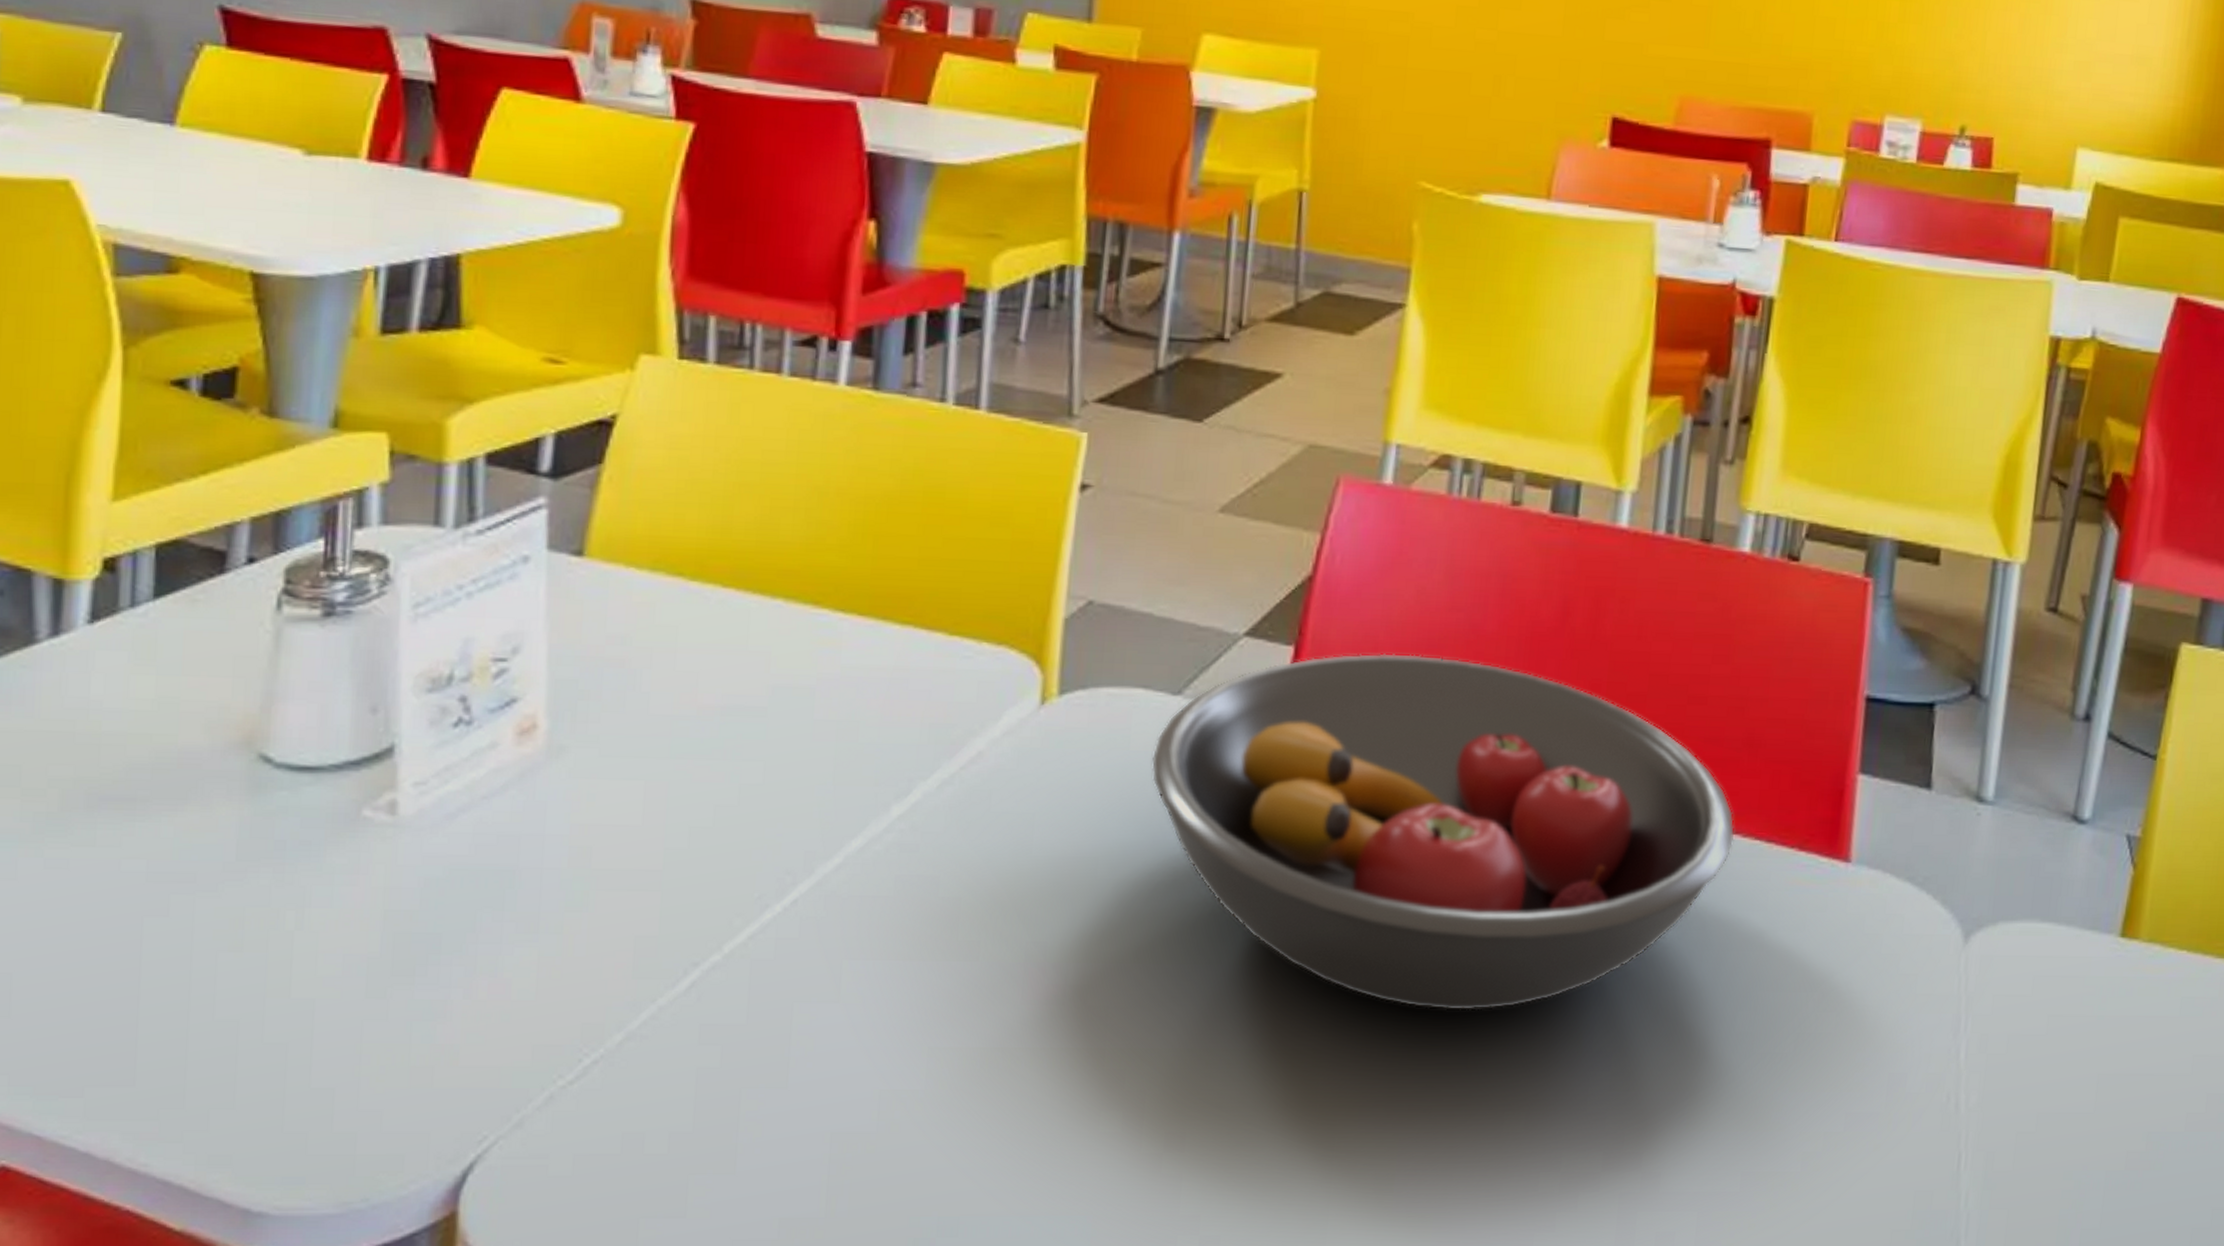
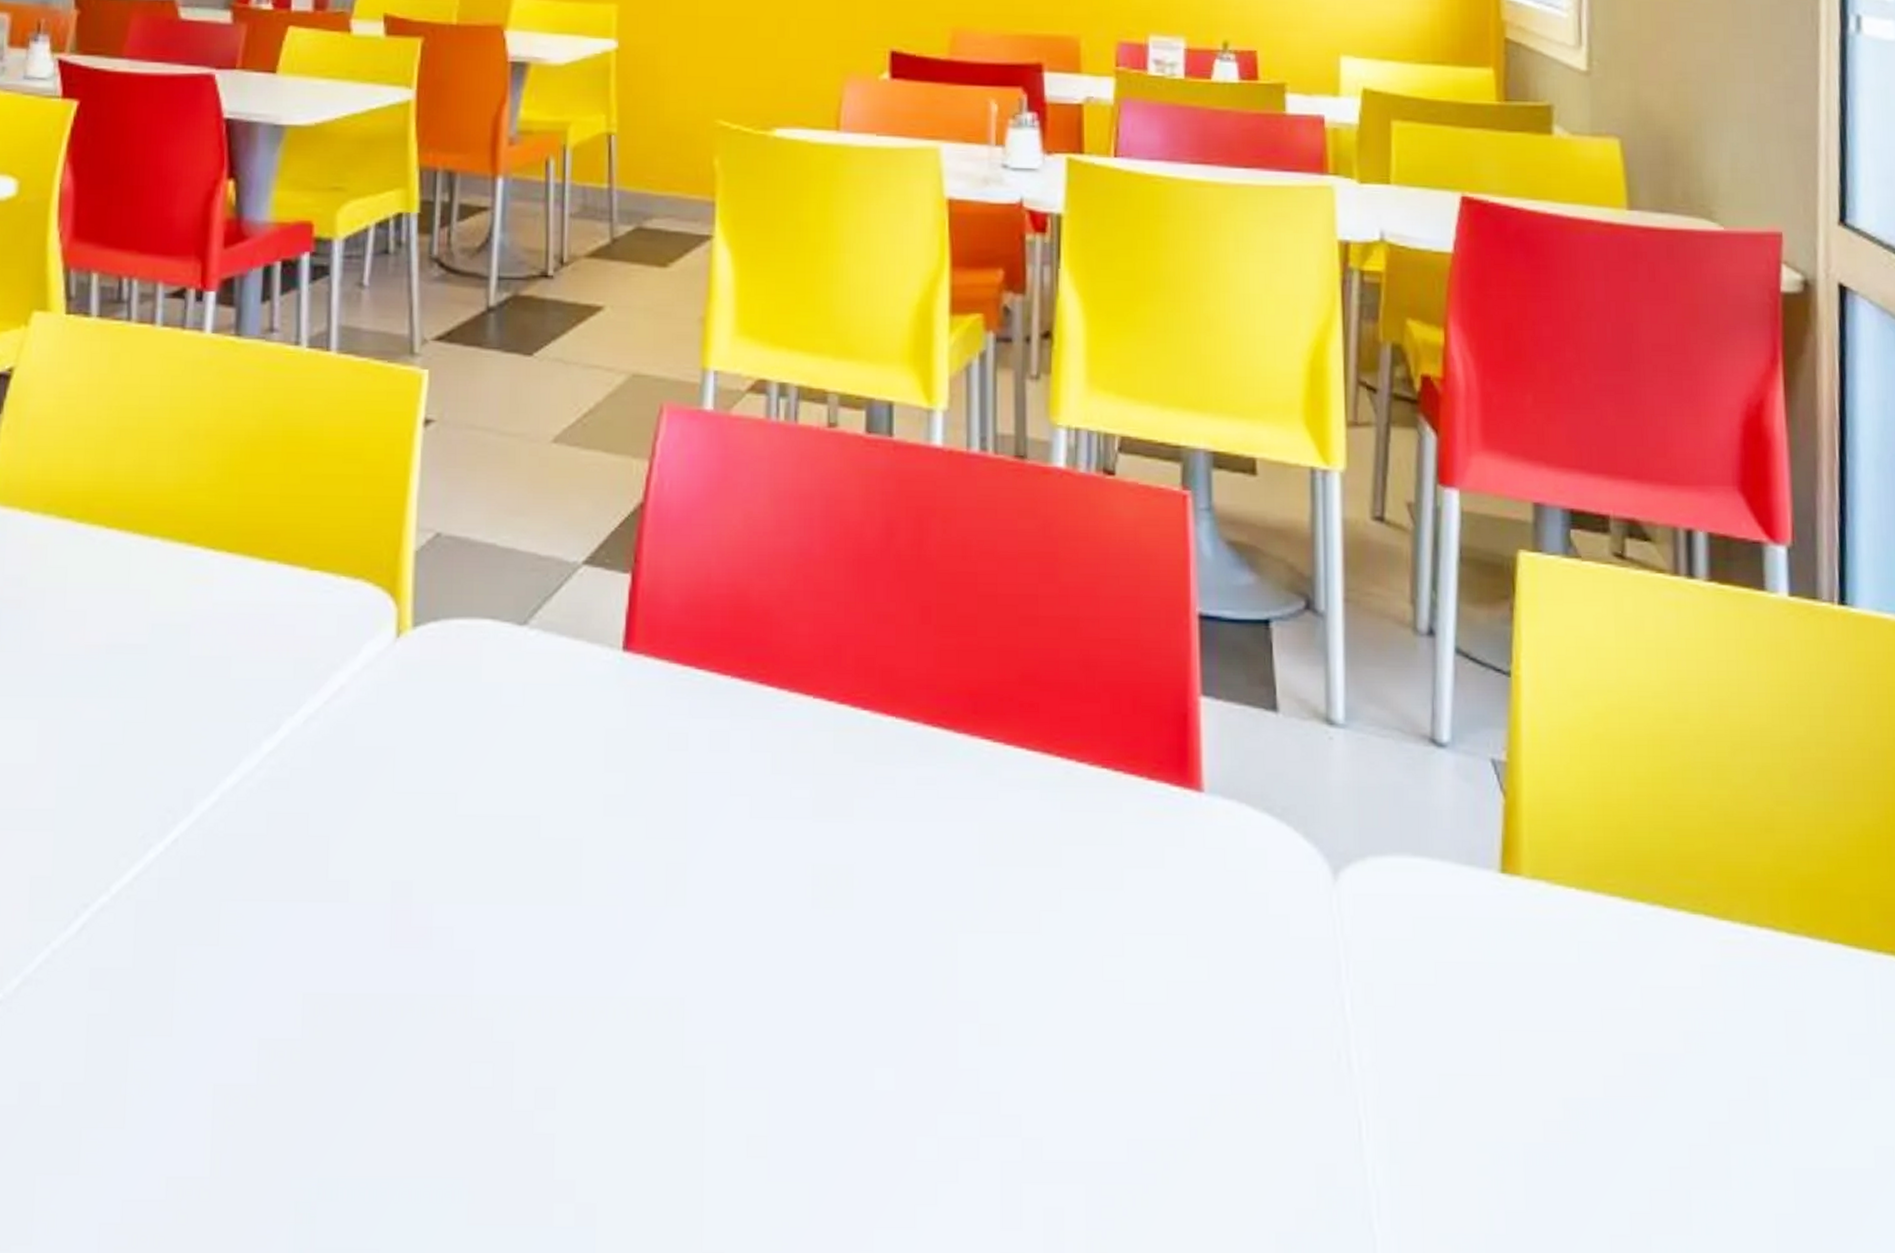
fruit bowl: present [1151,653,1735,1011] -> none [502,579,1081,955]

